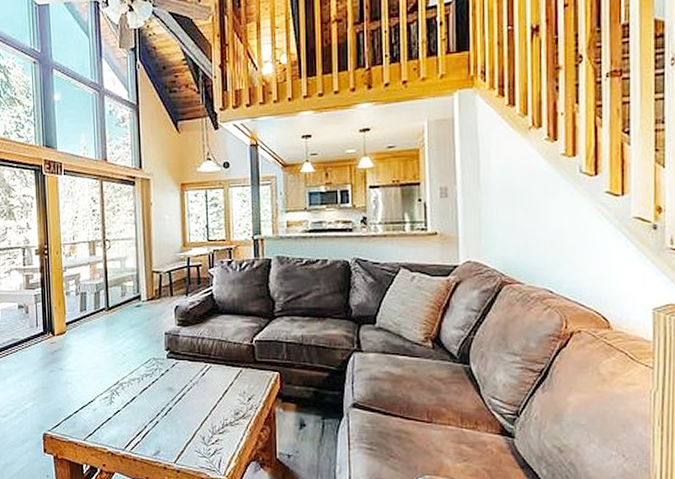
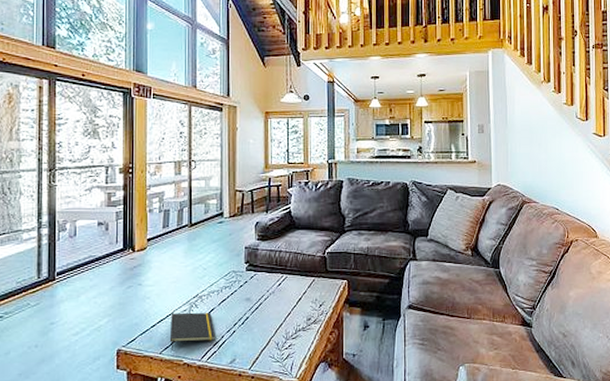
notepad: none [93,399,138,439] -> present [170,312,215,352]

